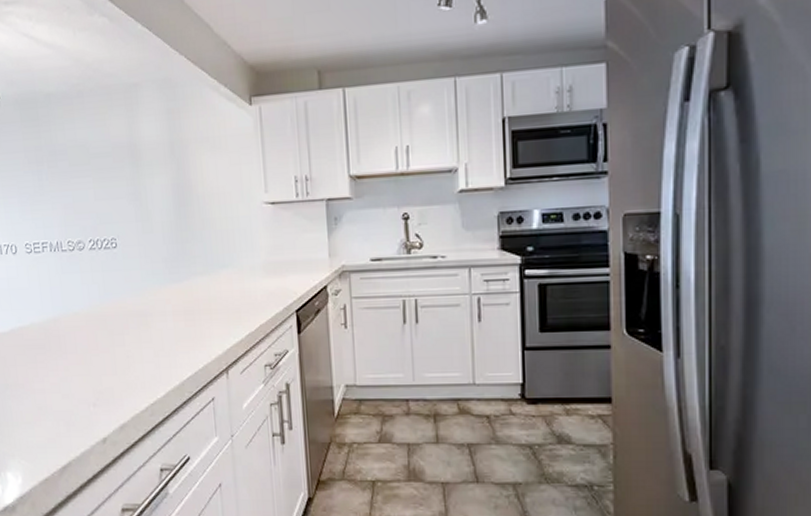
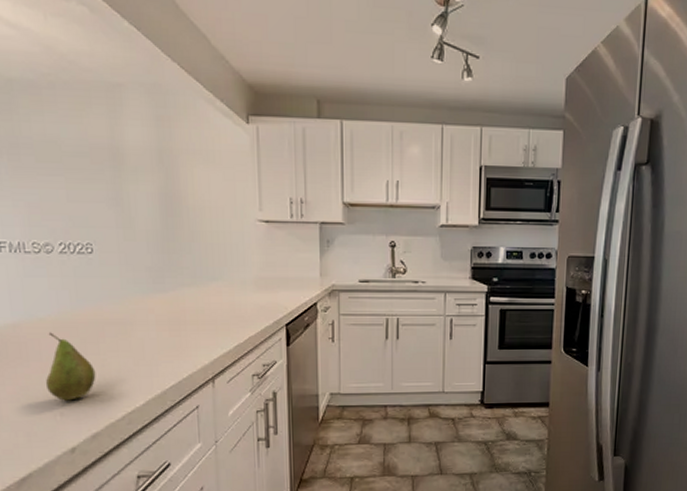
fruit: none [80,325,122,392] -> present [45,332,96,401]

